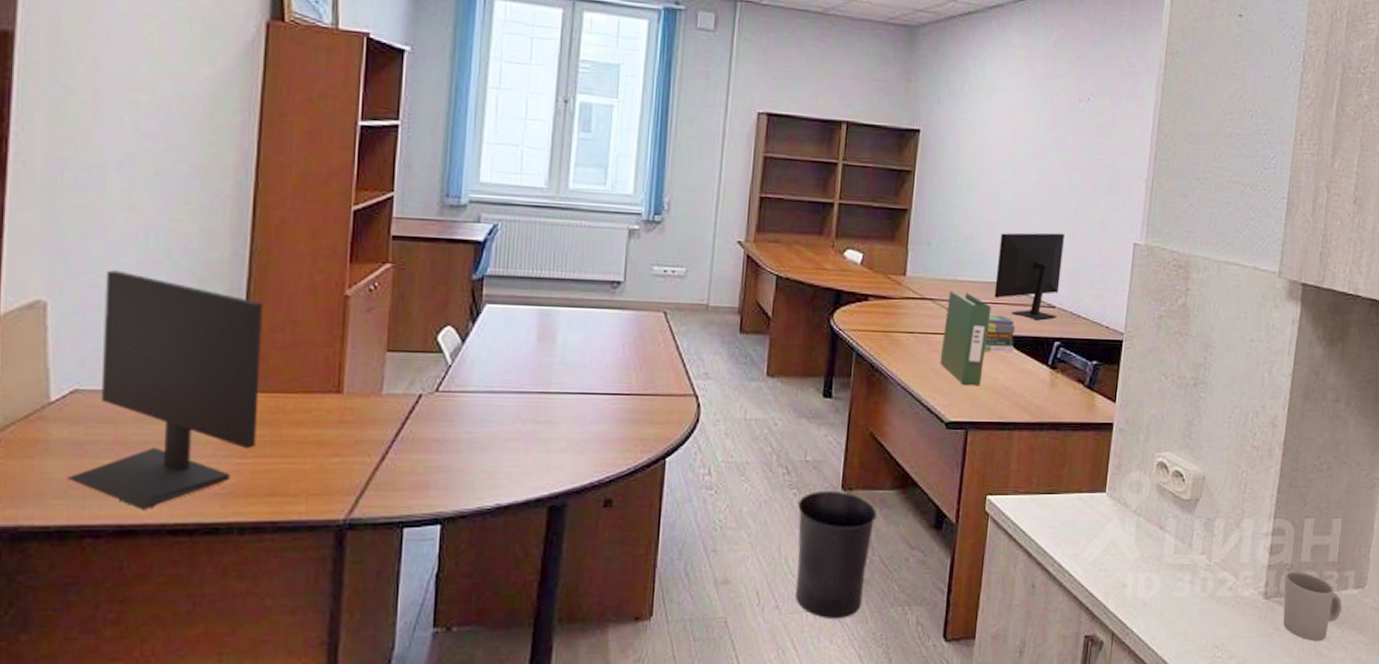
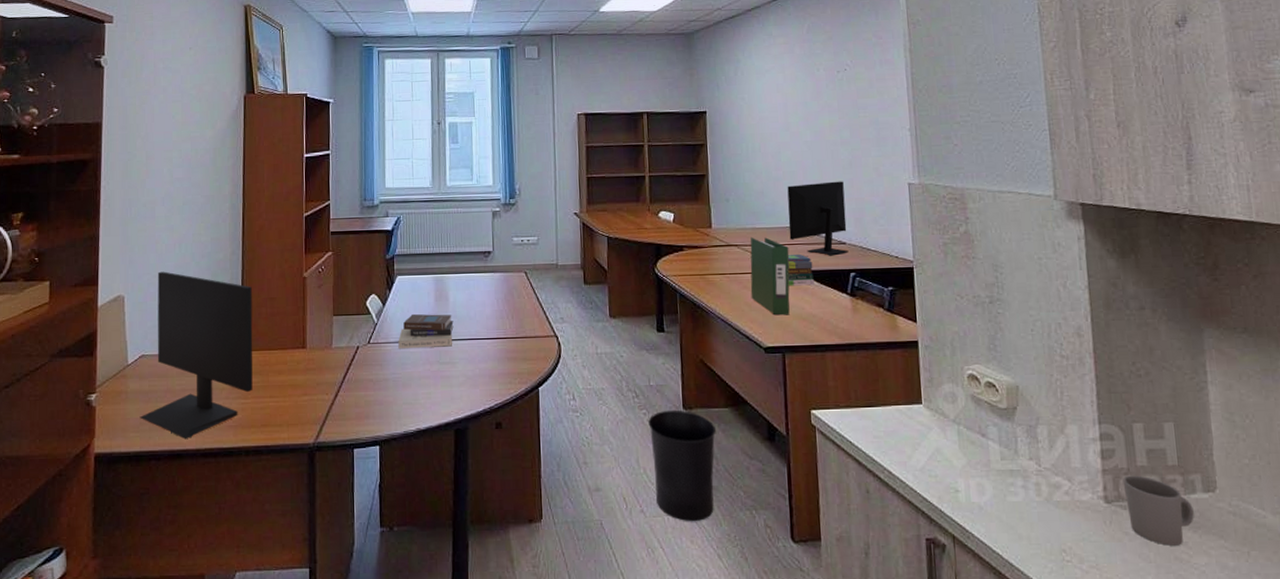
books: none [479,355,561,402] -> present [398,313,454,349]

